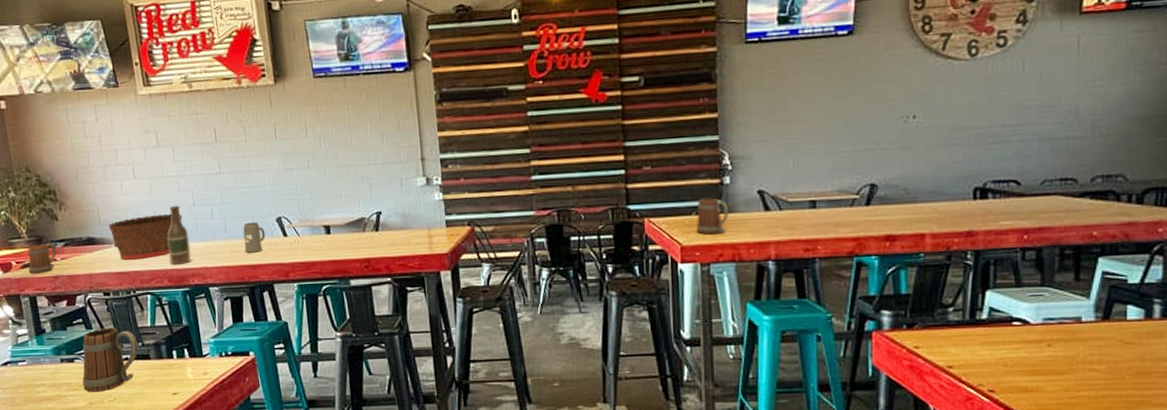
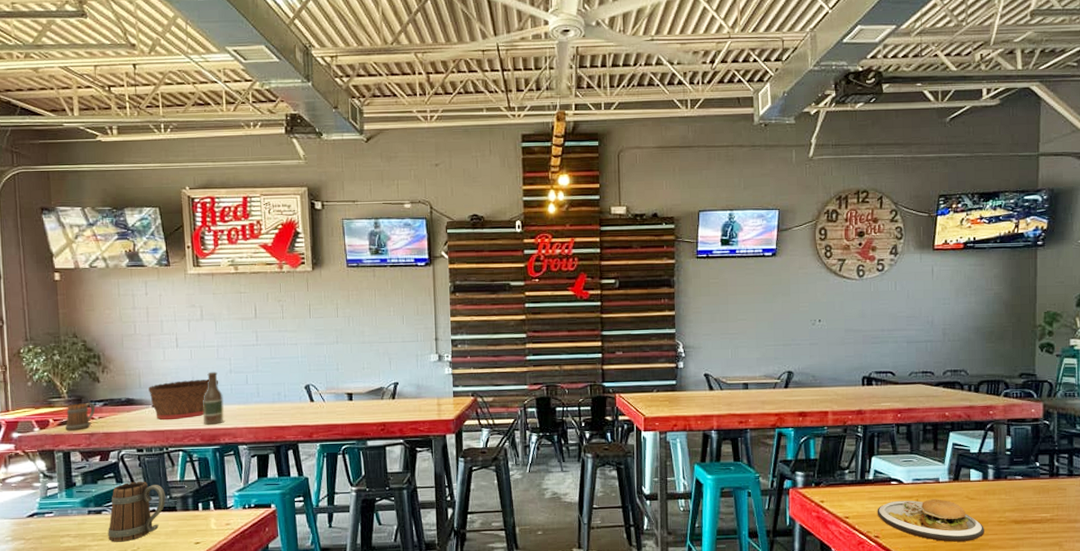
beer mug: present [243,222,266,253] -> none [274,388,294,416]
beer mug: present [696,197,728,236] -> none [656,378,682,409]
hamburger: none [992,343,1145,398] -> present [877,499,984,542]

